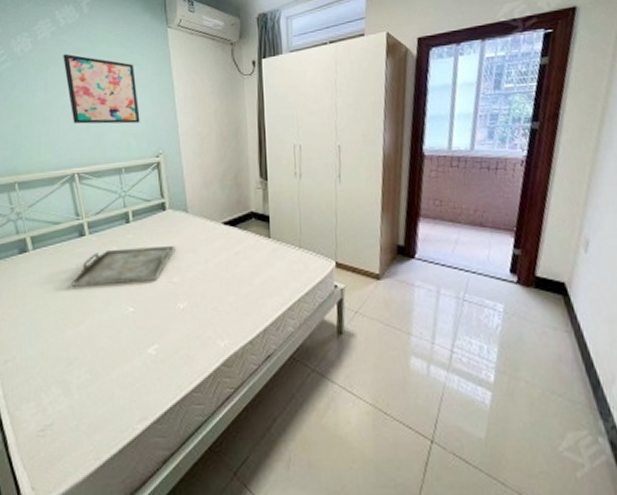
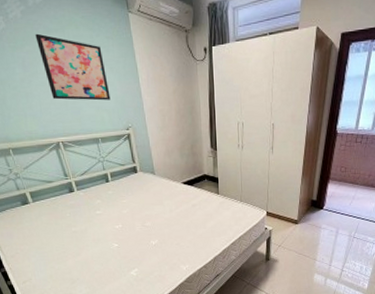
serving tray: present [71,246,175,287] -> none [67,200,147,229]

